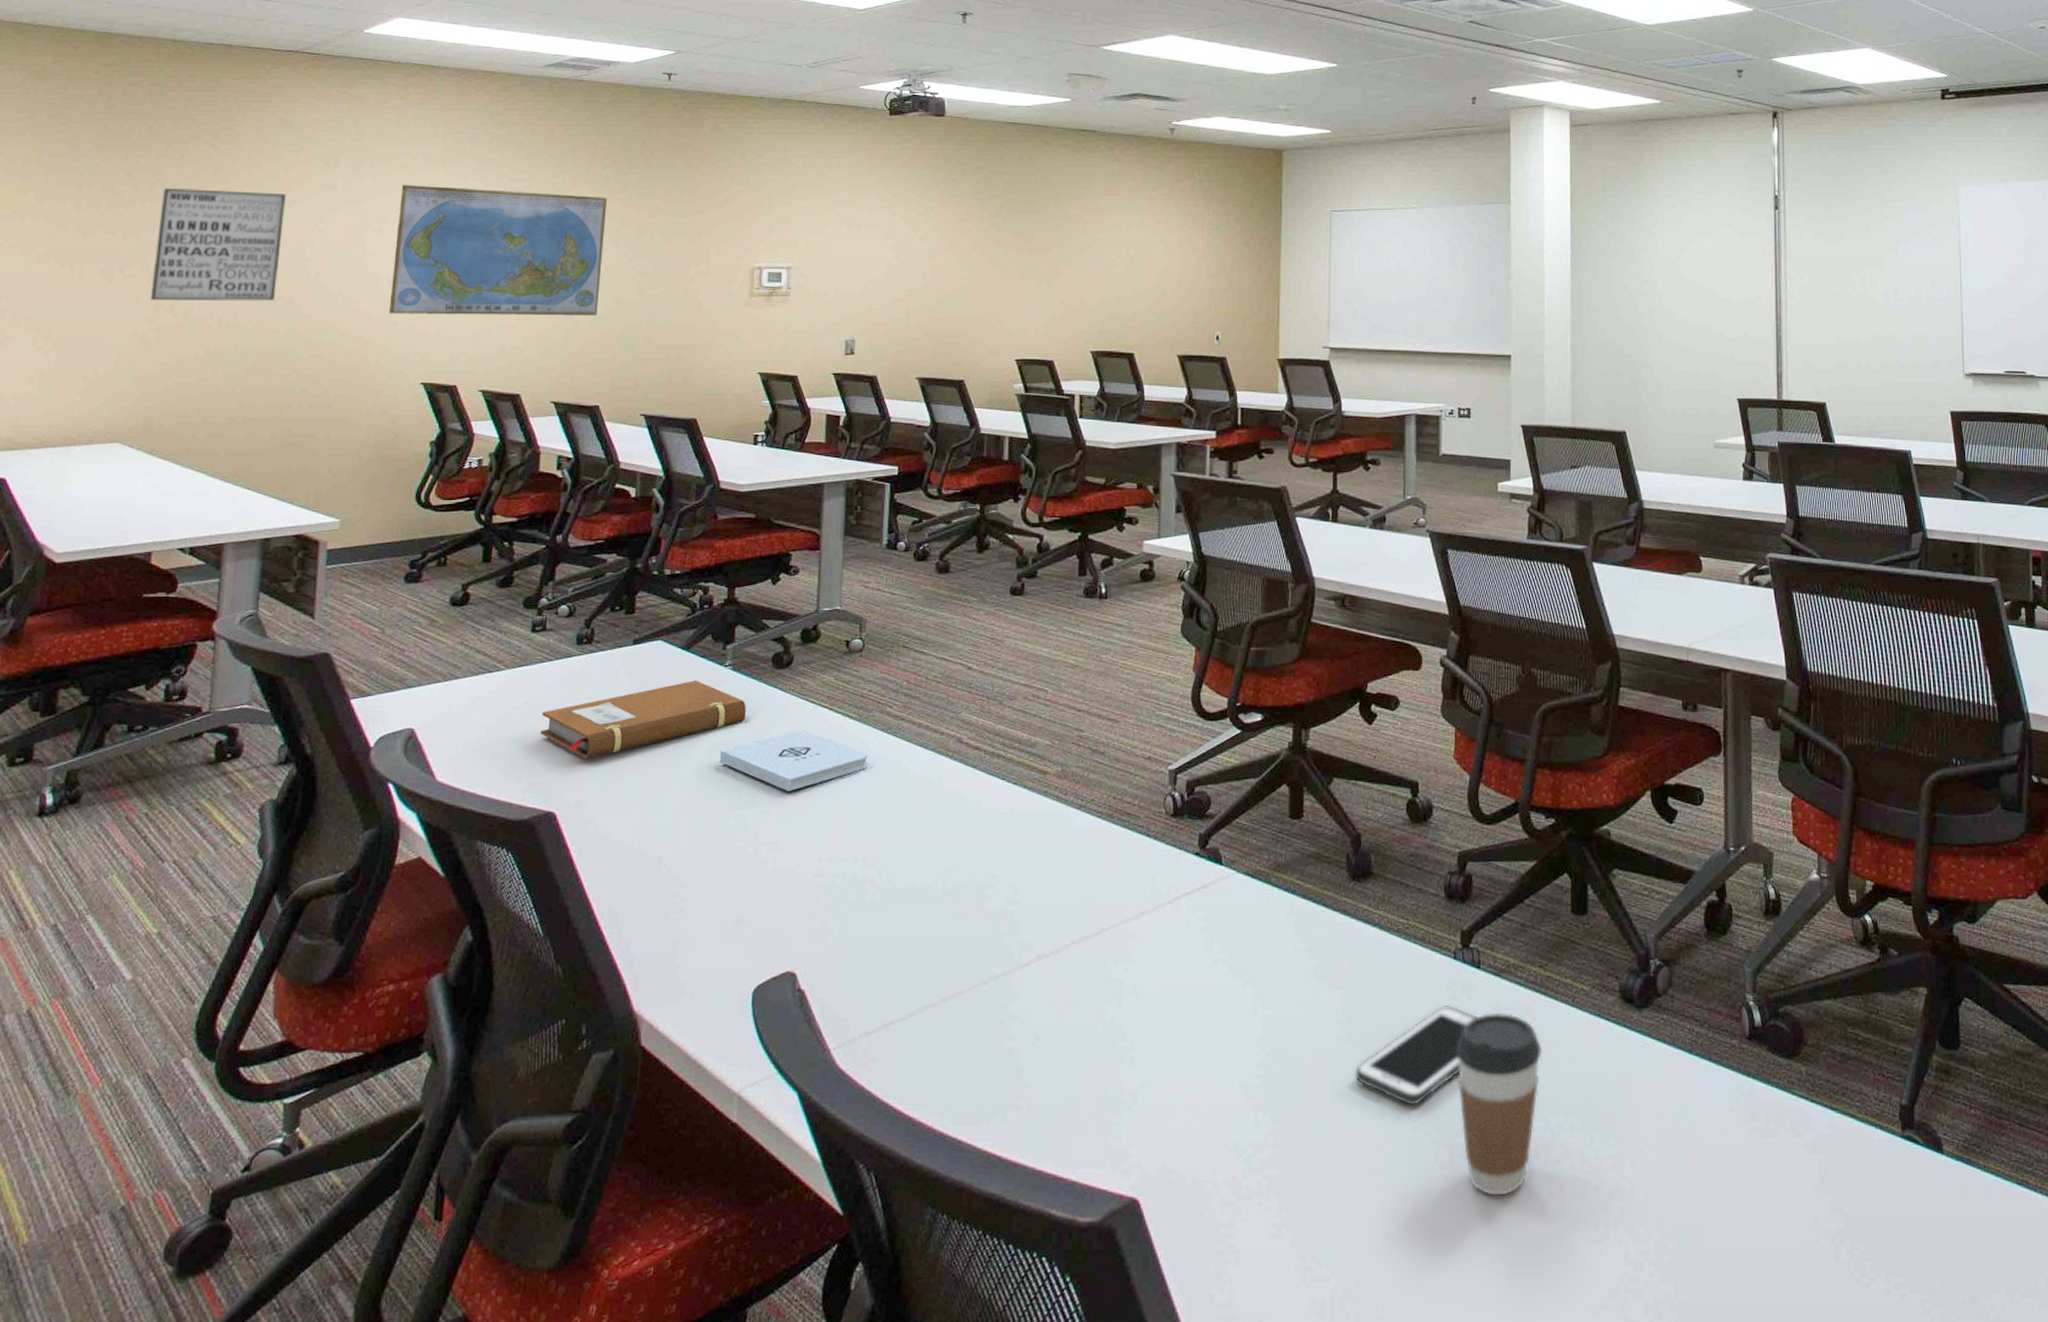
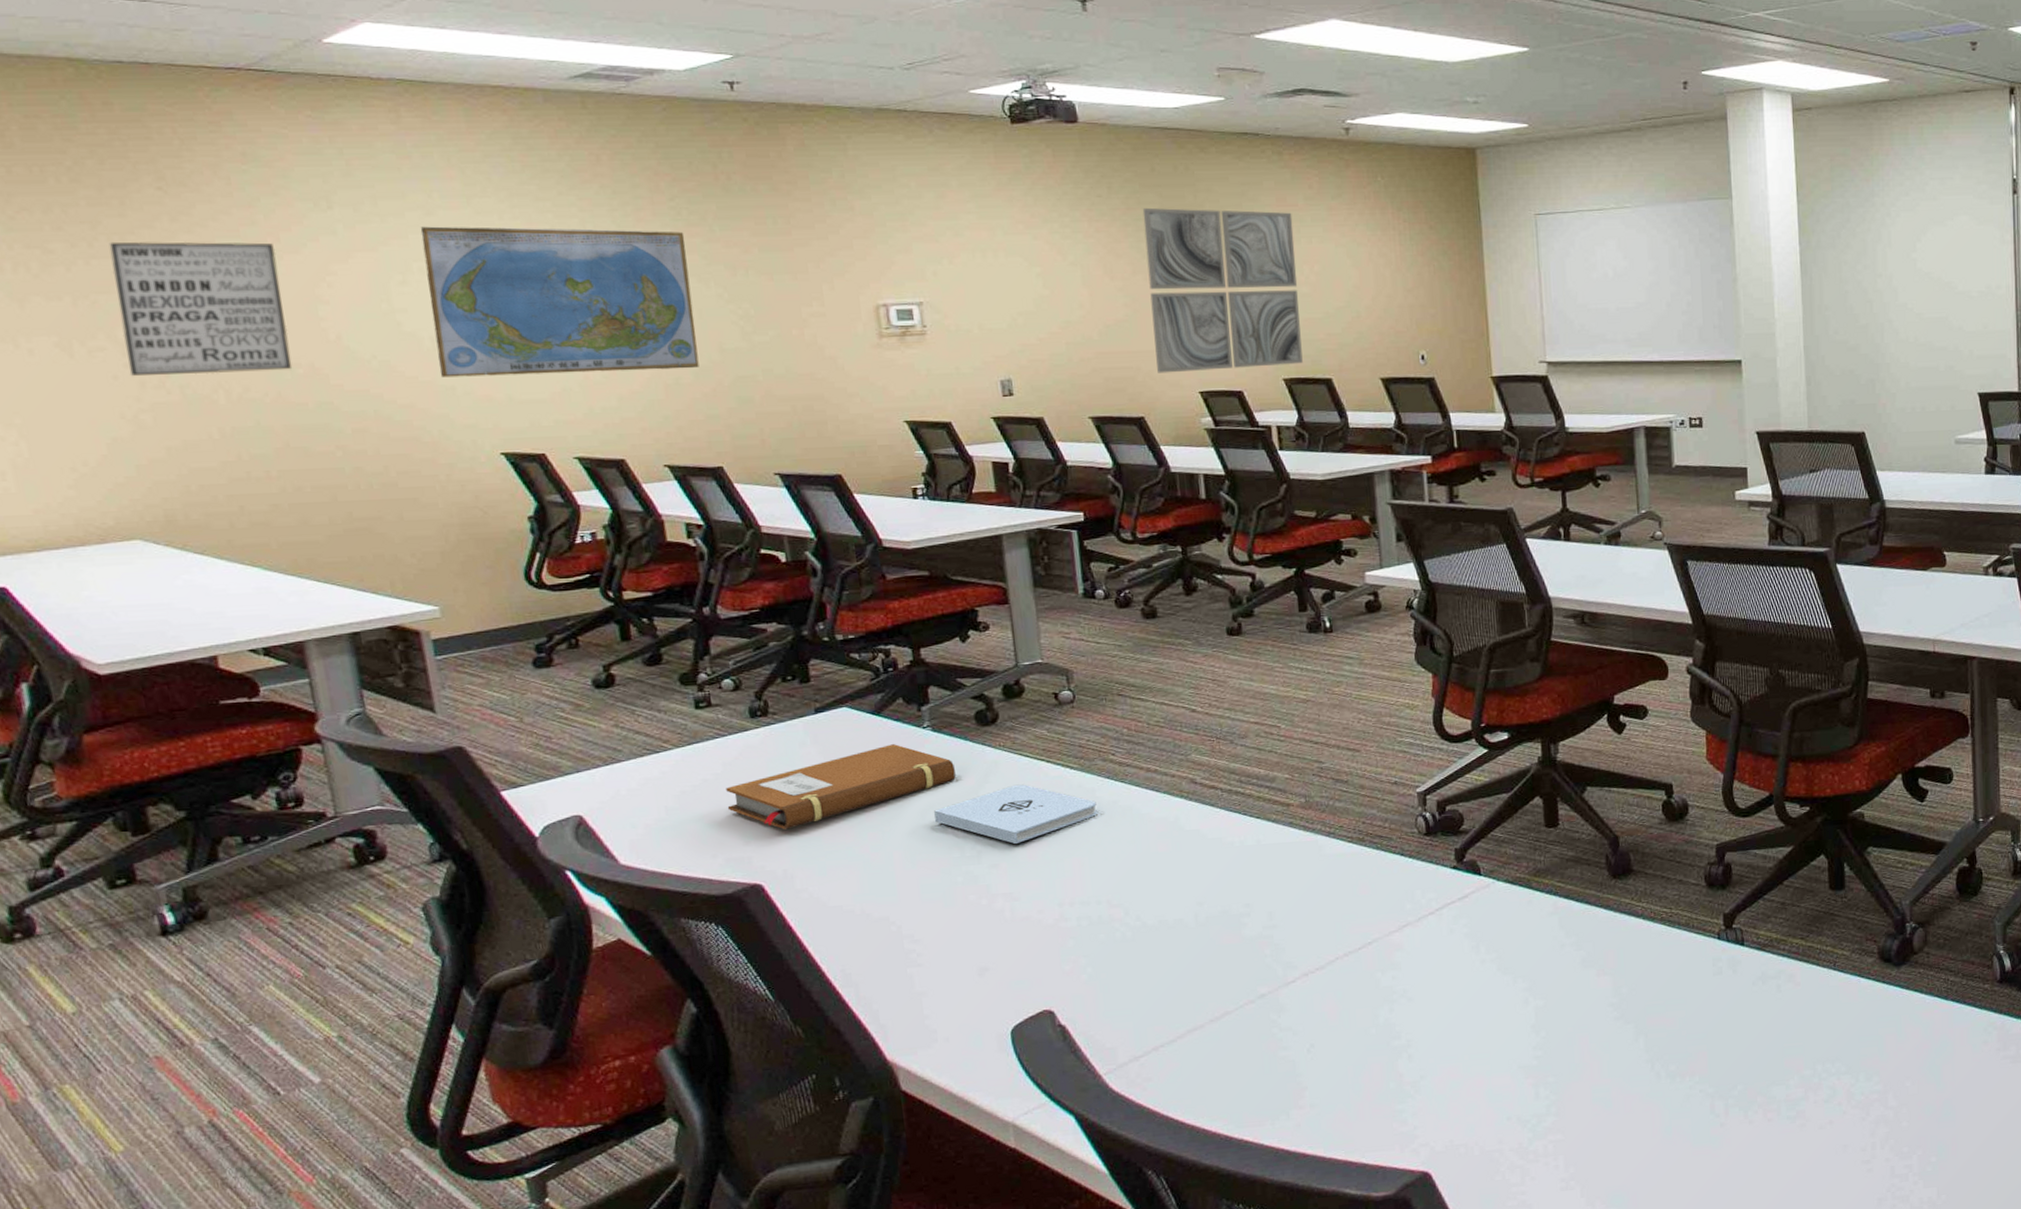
wall art: none [981,191,1116,341] -> present [1142,207,1303,373]
cell phone: present [1355,1006,1478,1105] -> none [1629,980,1744,1068]
coffee cup: present [1456,1012,1543,1196] -> none [1725,981,1808,1135]

